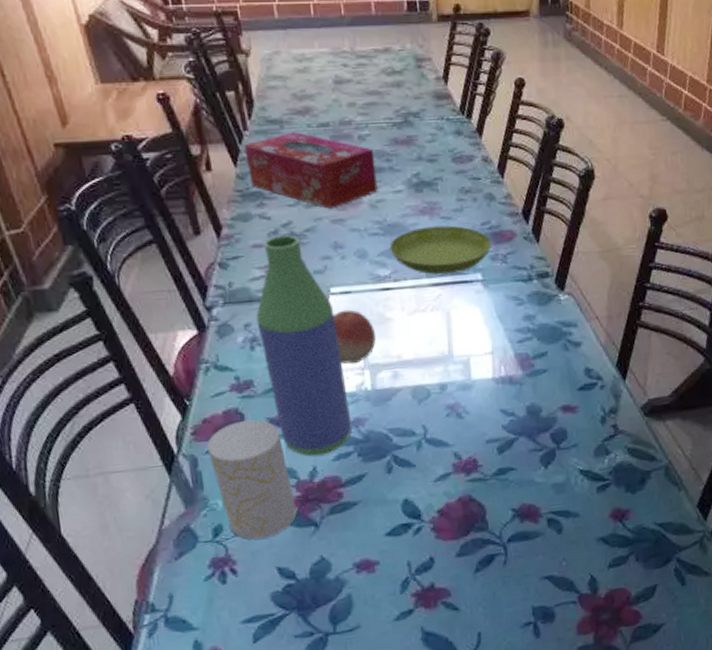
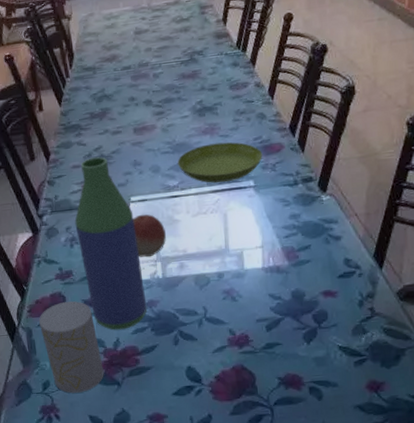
tissue box: present [244,132,378,209] -> none [66,75,169,135]

